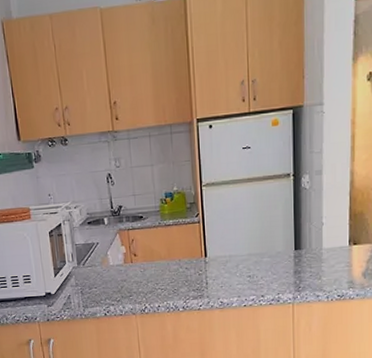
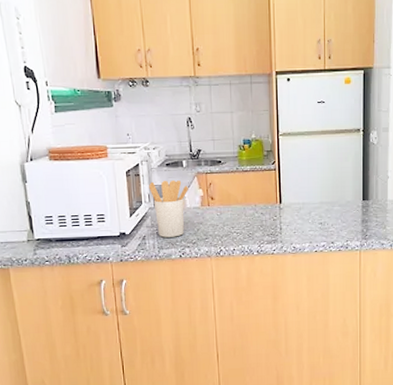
utensil holder: none [72,238,111,296] -> present [149,179,188,238]

